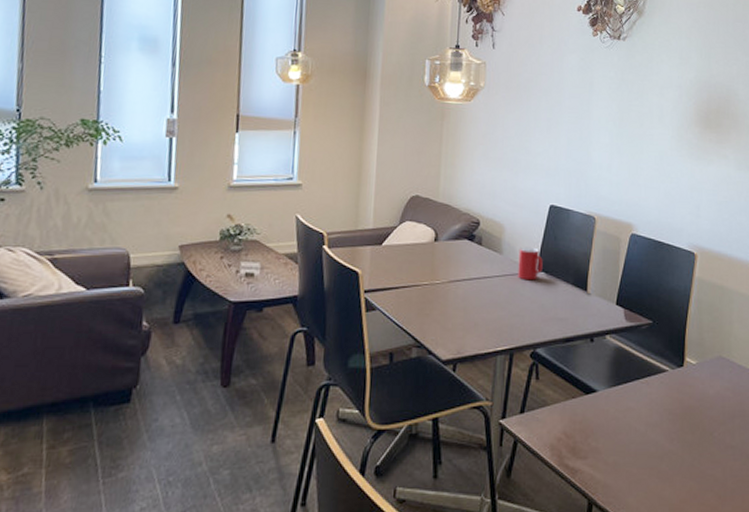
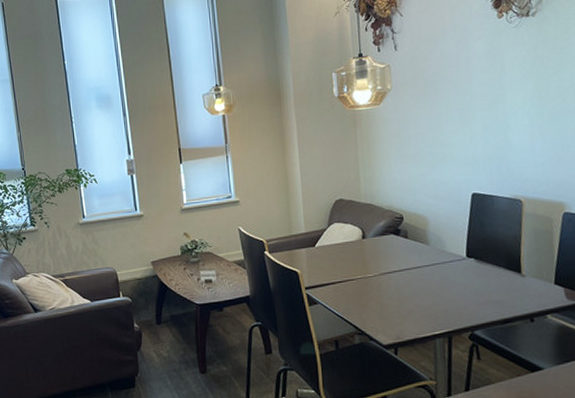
cup: present [518,247,543,281] -> none [445,235,472,268]

